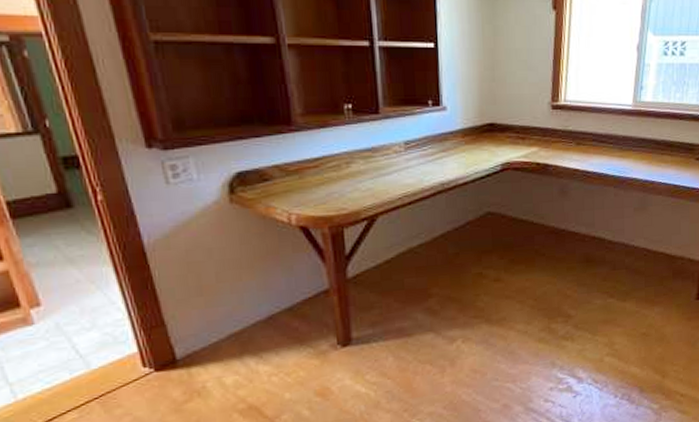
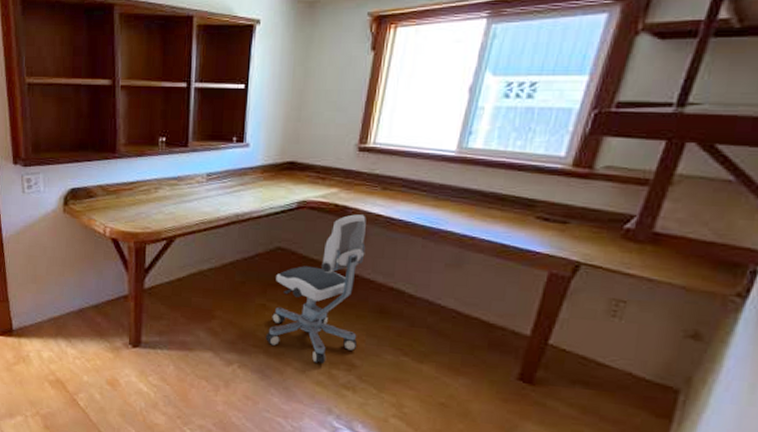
office chair: none [485,171,571,322] -> present [265,214,366,364]

